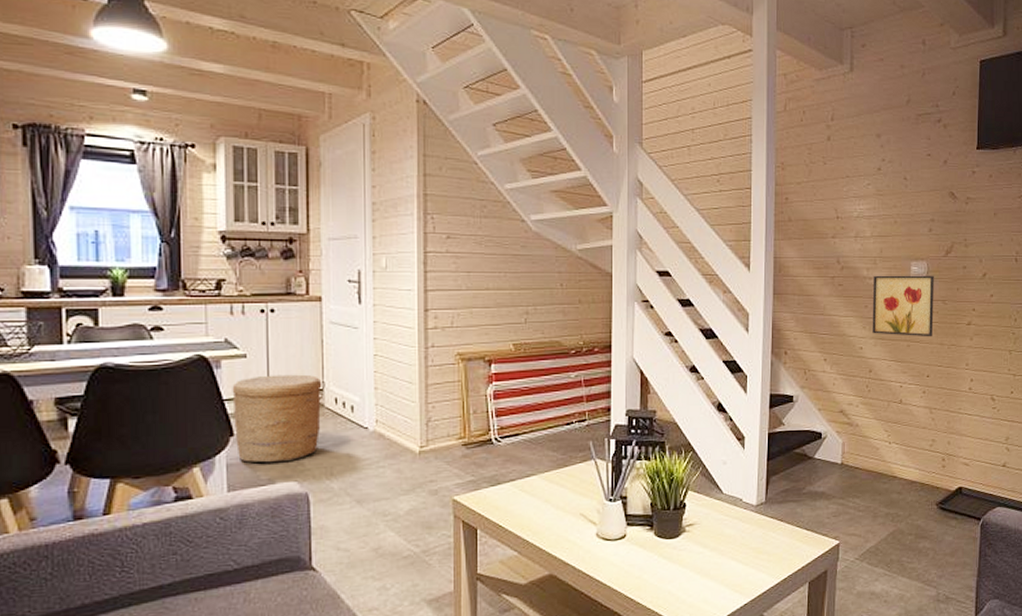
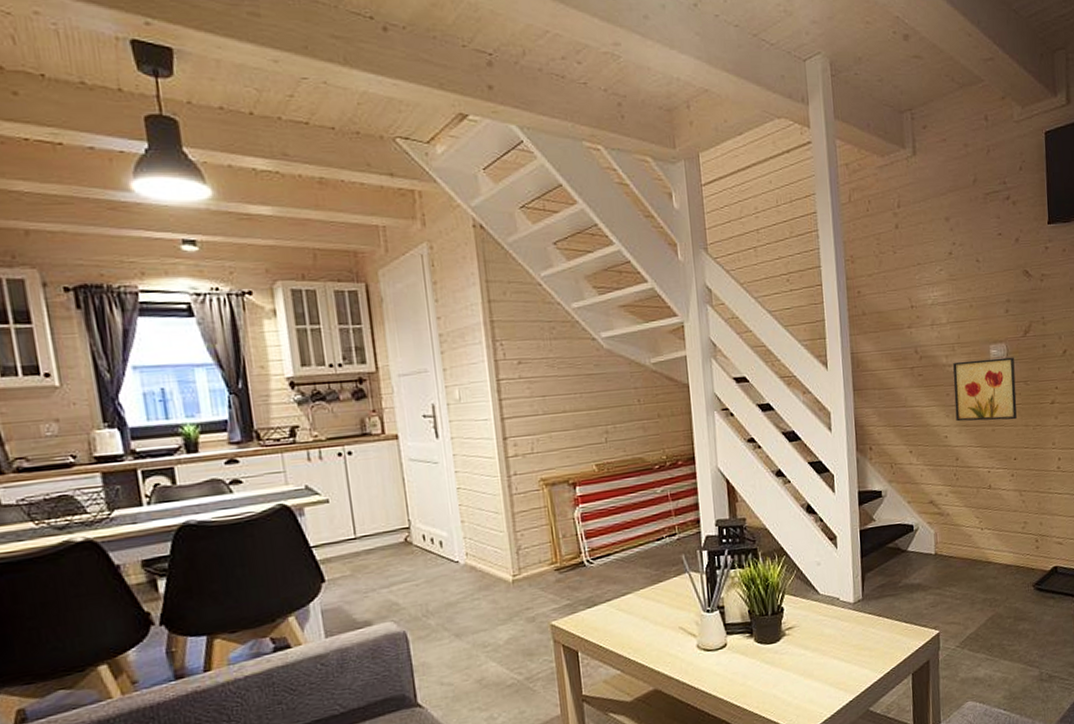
basket: present [232,374,322,463] -> none [318,514,411,607]

